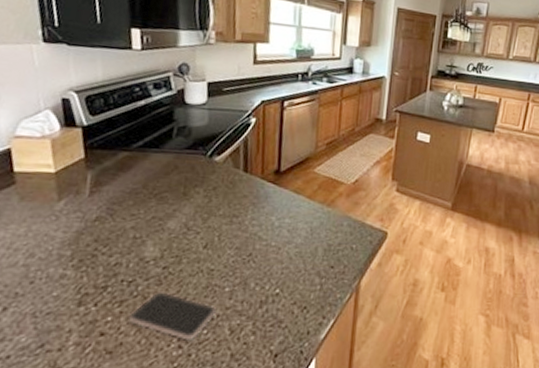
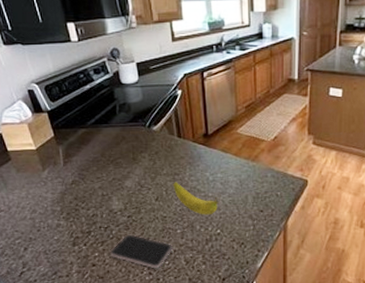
banana: none [228,225,284,270] -> present [173,182,220,215]

